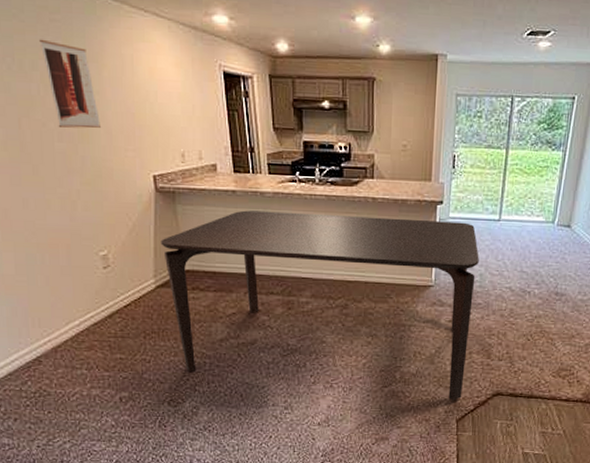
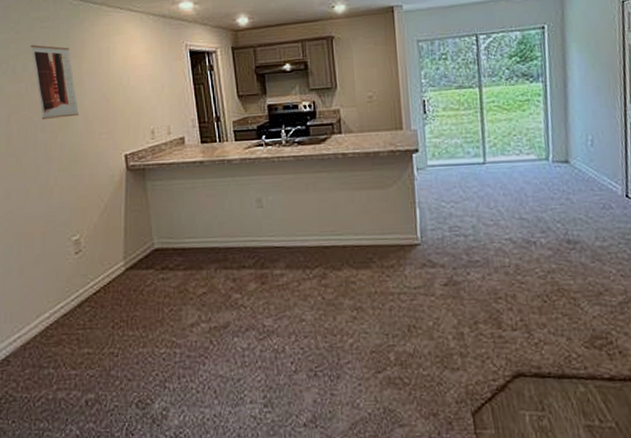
dining table: present [160,210,479,401] -> none [131,169,474,387]

